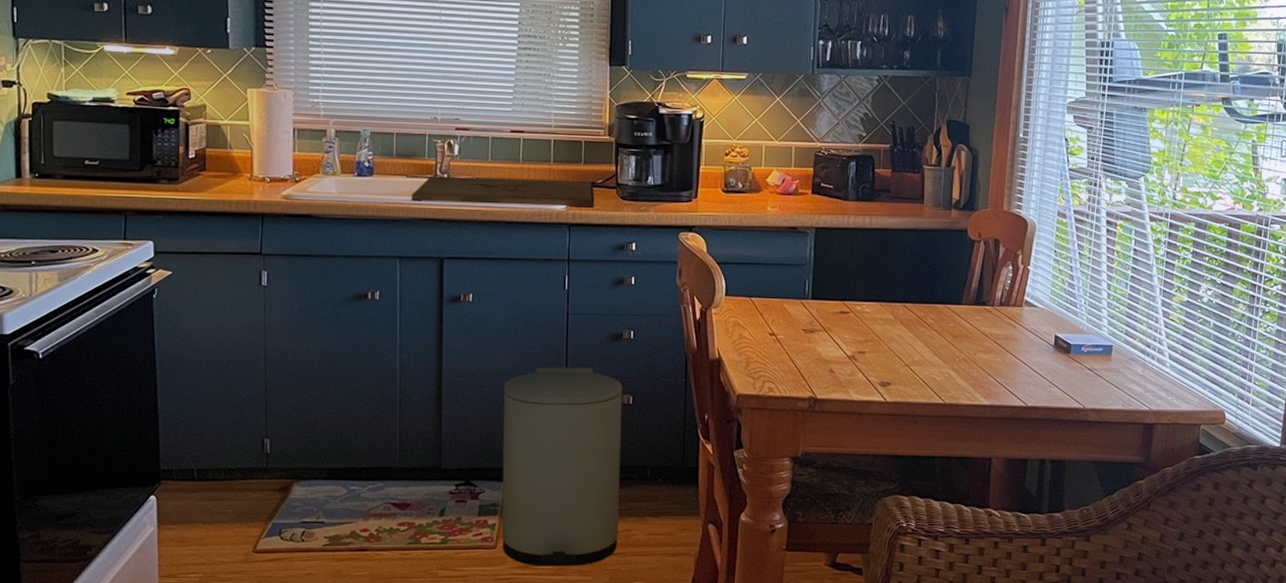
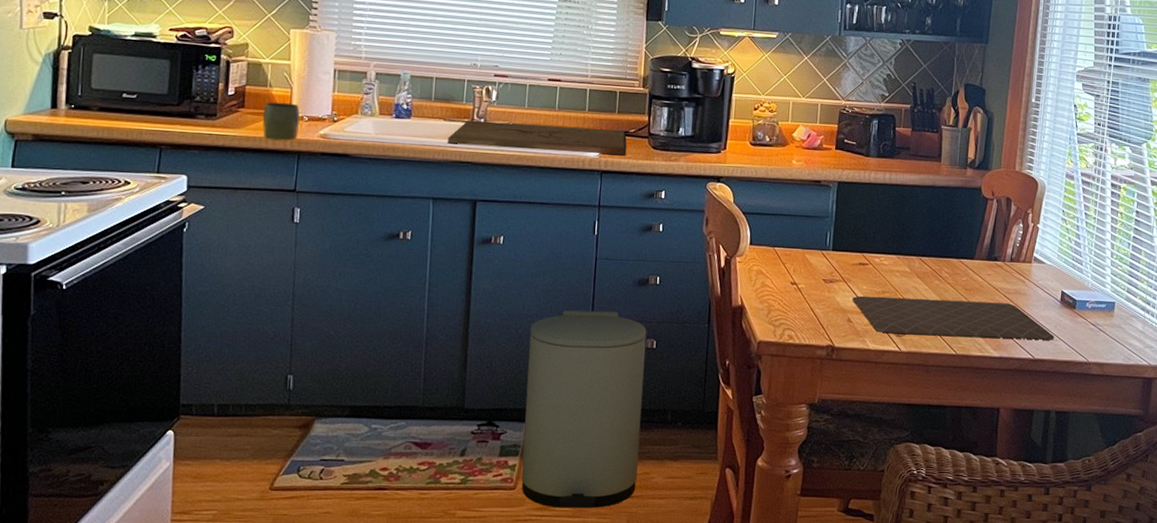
mug: none [224,163,263,204] -> present [262,102,301,141]
placemat: none [833,345,1048,387] -> present [851,295,1055,340]

